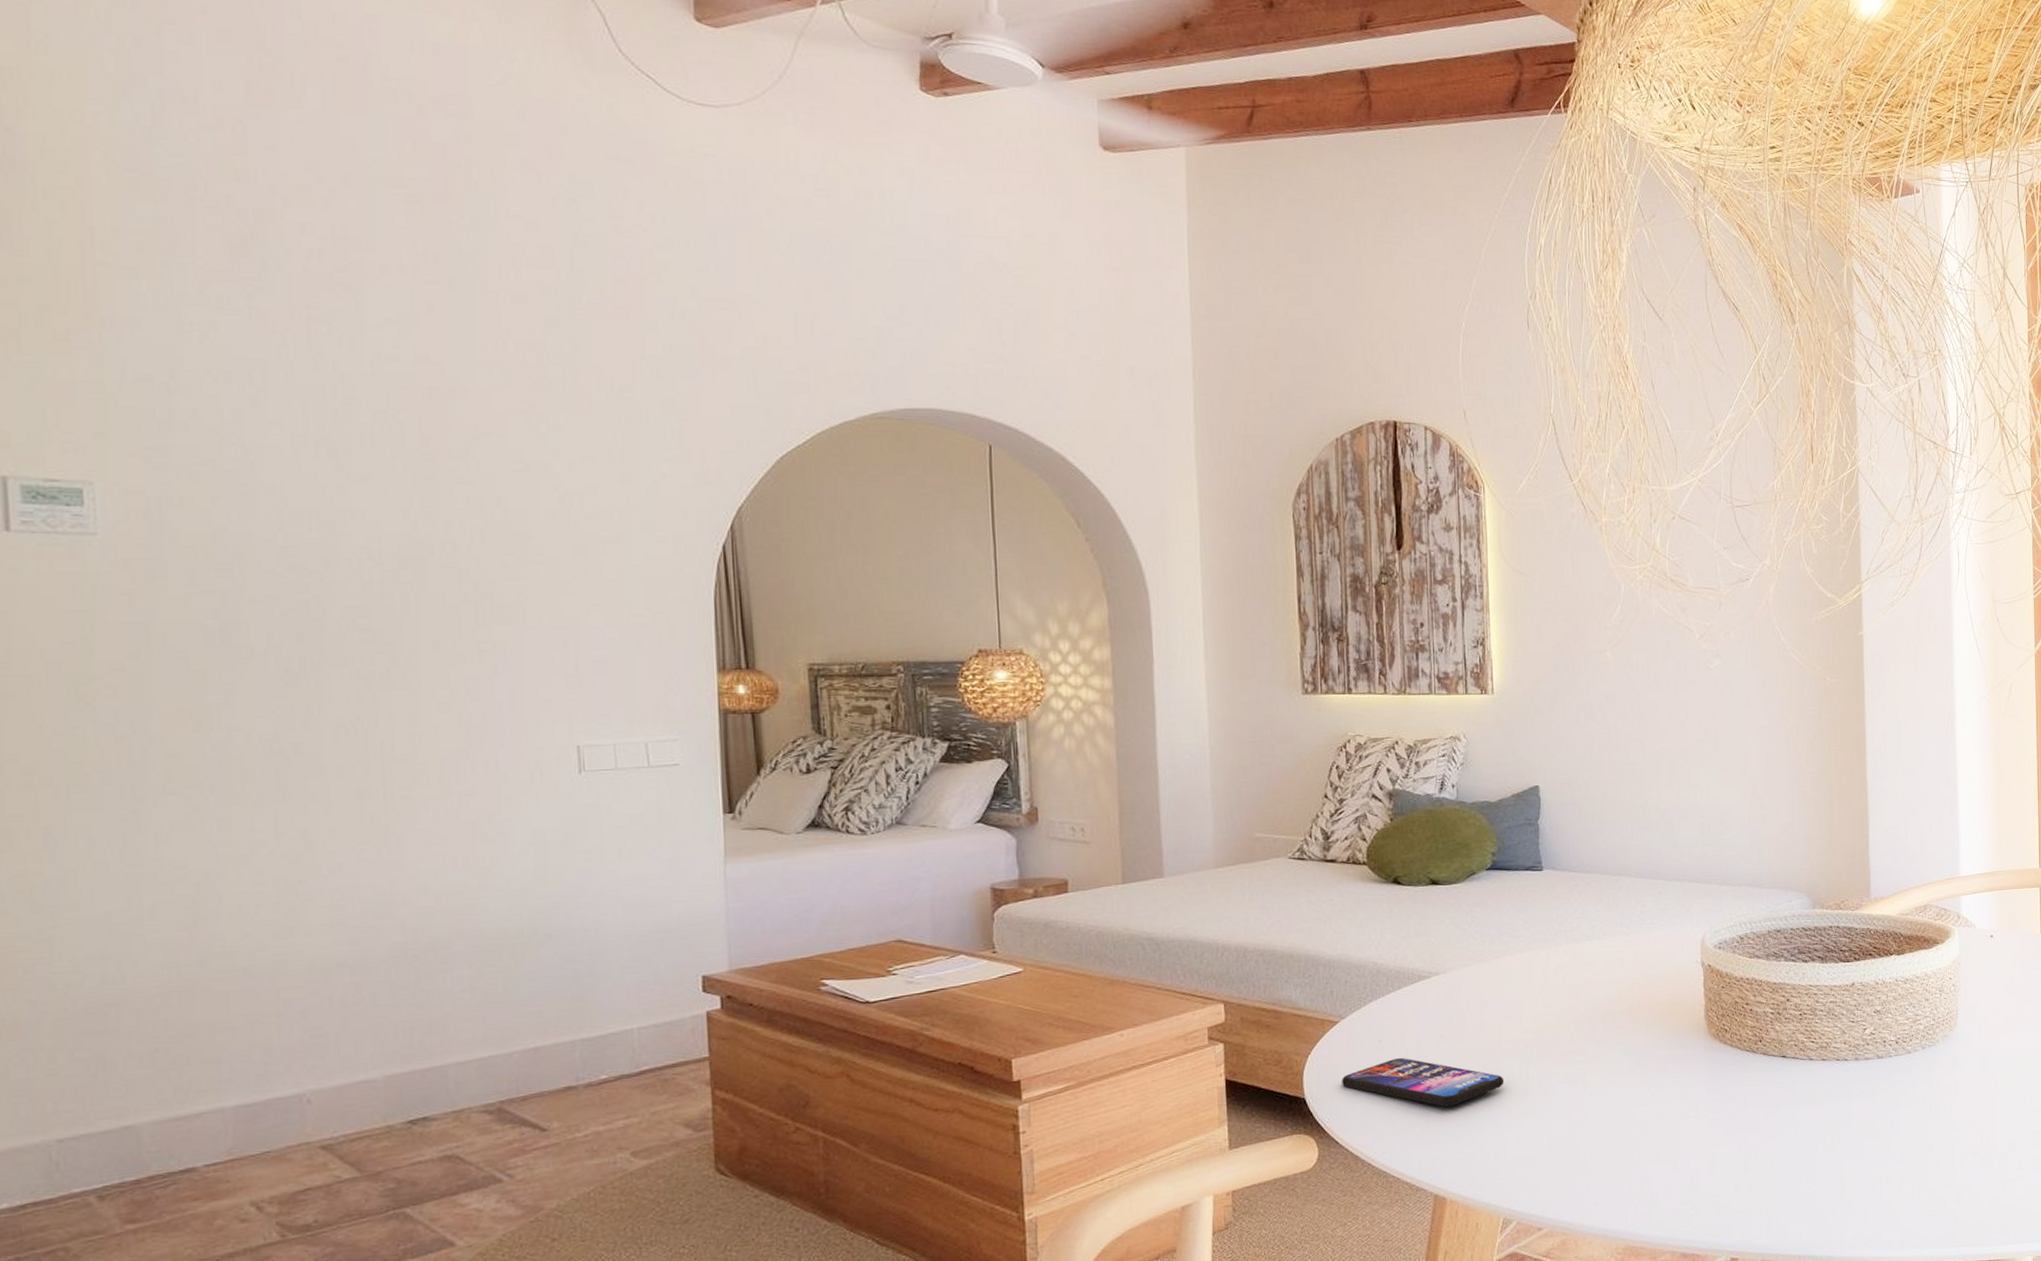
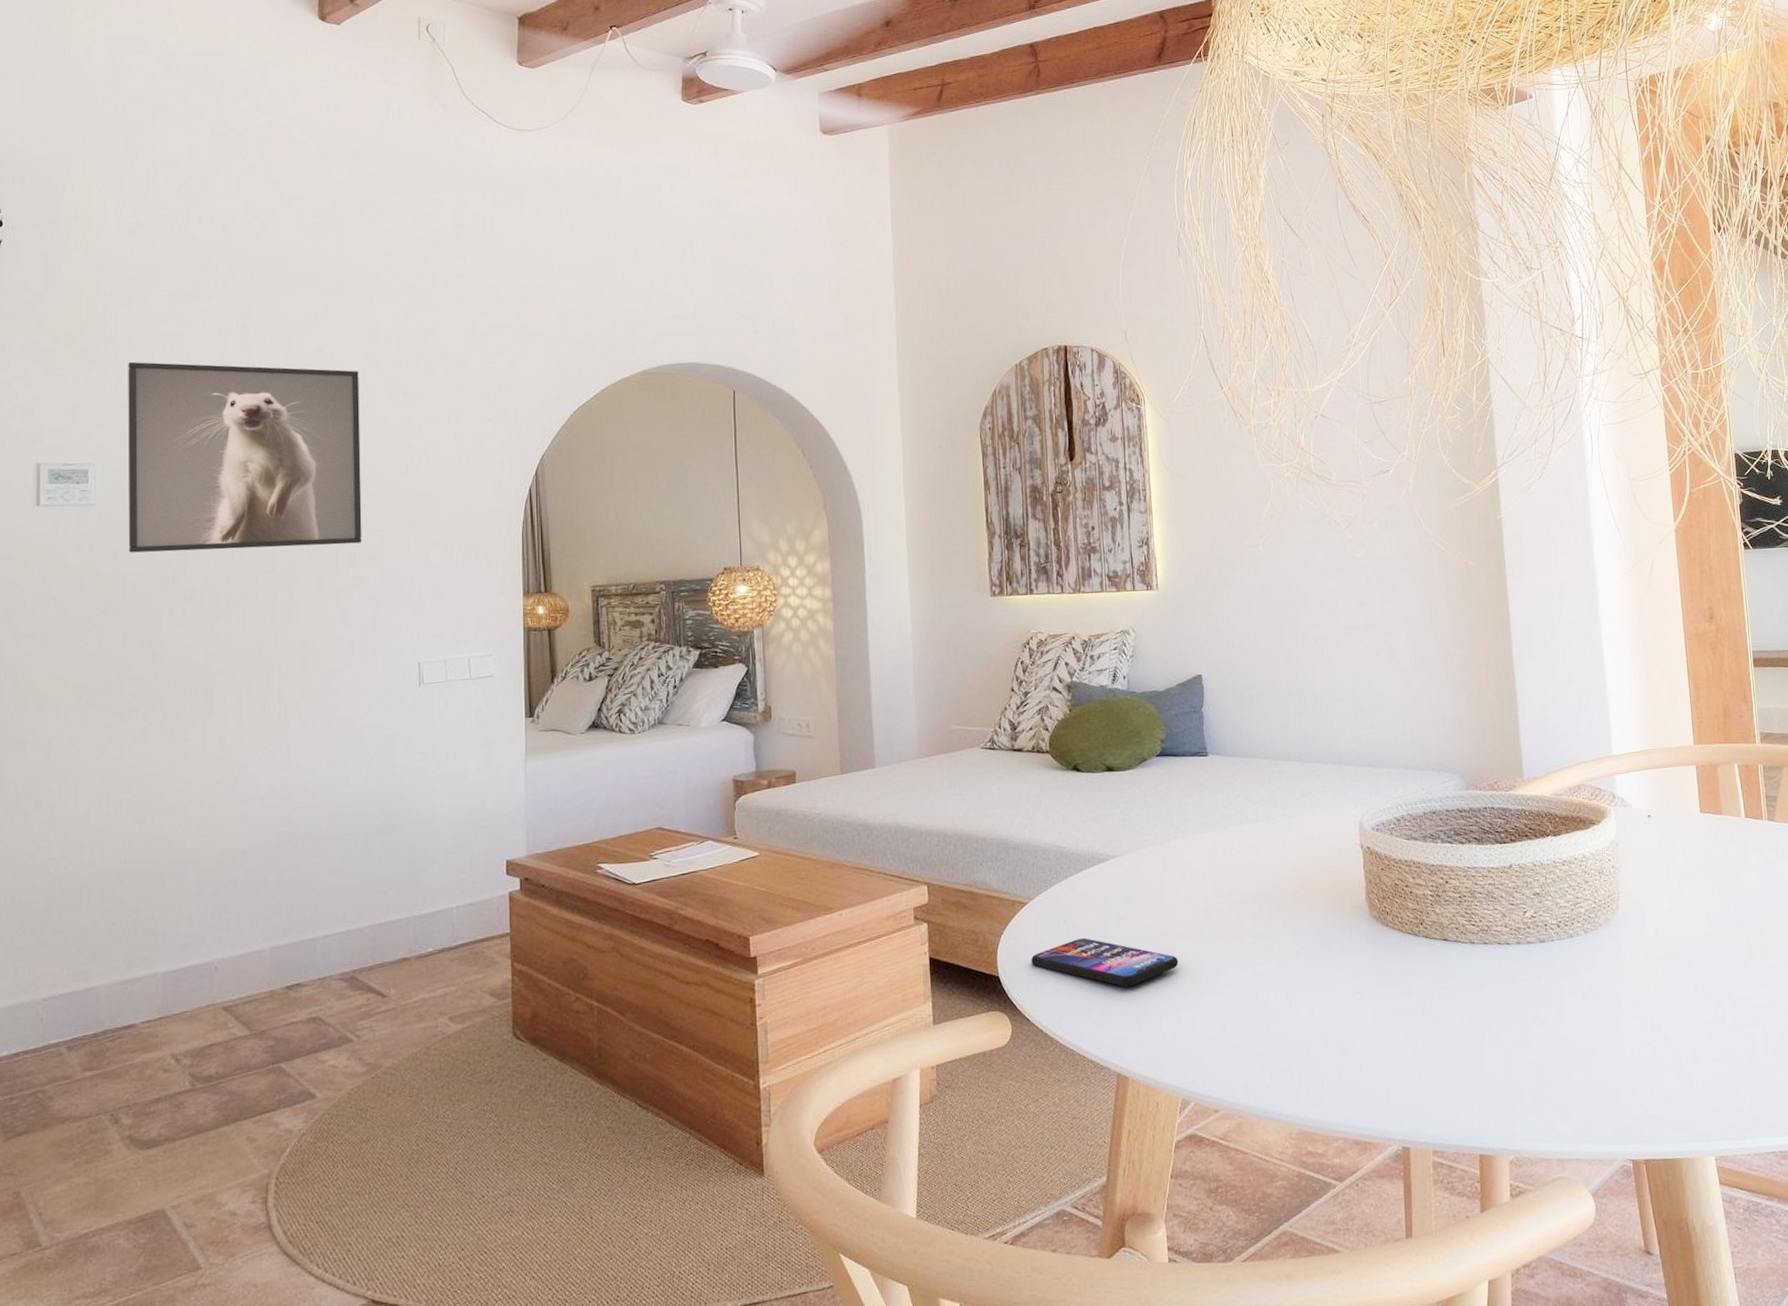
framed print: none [136,353,494,601] -> present [128,361,362,553]

